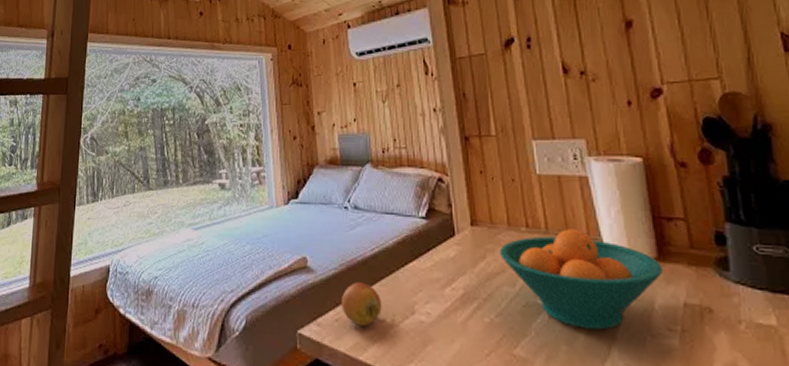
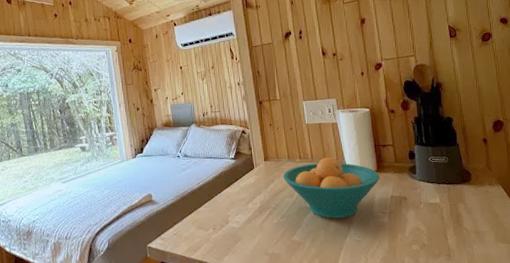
apple: present [340,282,382,326] -> none [177,206,206,236]

